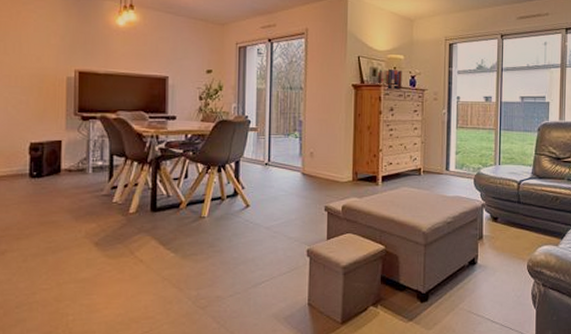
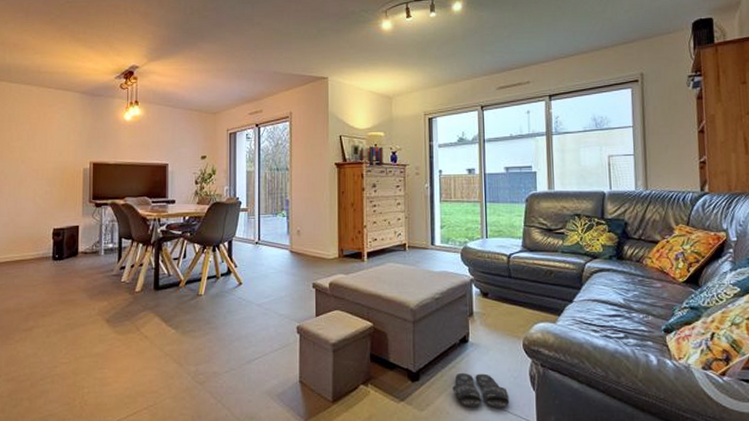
slippers: none [459,292,512,326] -> present [452,372,510,409]

